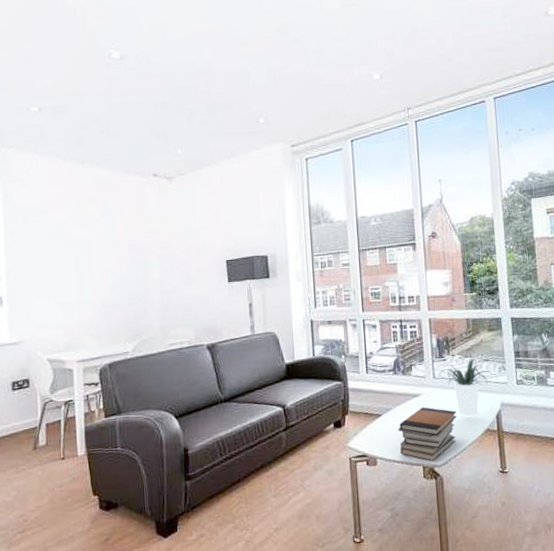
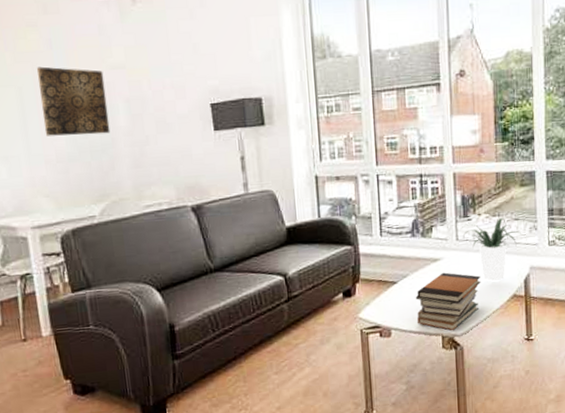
wall art: none [91,231,145,286] -> present [36,66,111,136]

